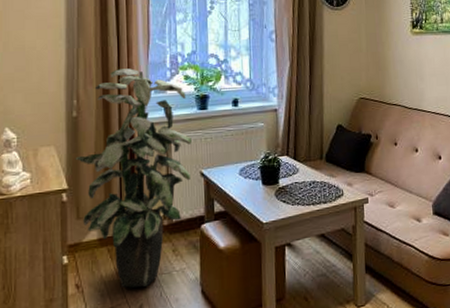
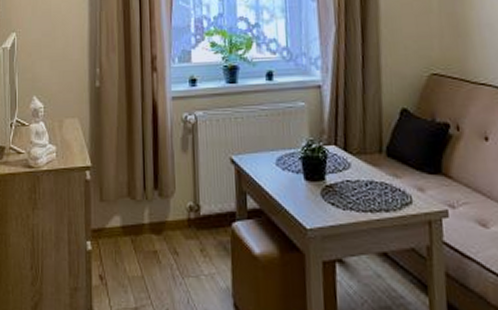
indoor plant: present [75,68,192,288] -> none [98,34,220,288]

